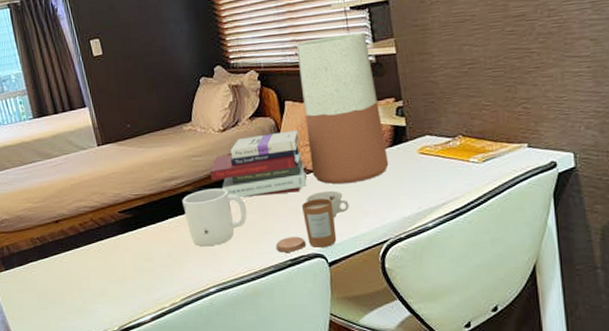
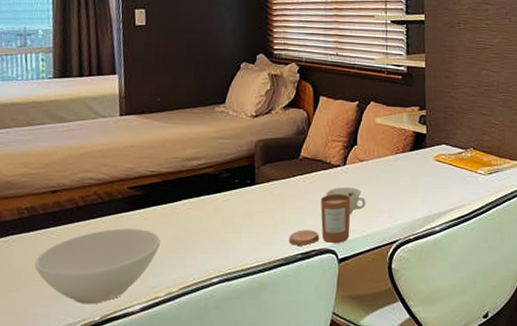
bowl: none [55,248,157,317] -> present [34,228,160,305]
mug: present [182,188,247,247] -> none [199,172,266,233]
books: present [210,130,308,198] -> none [235,124,331,186]
vase: present [296,32,389,184] -> none [335,43,407,182]

